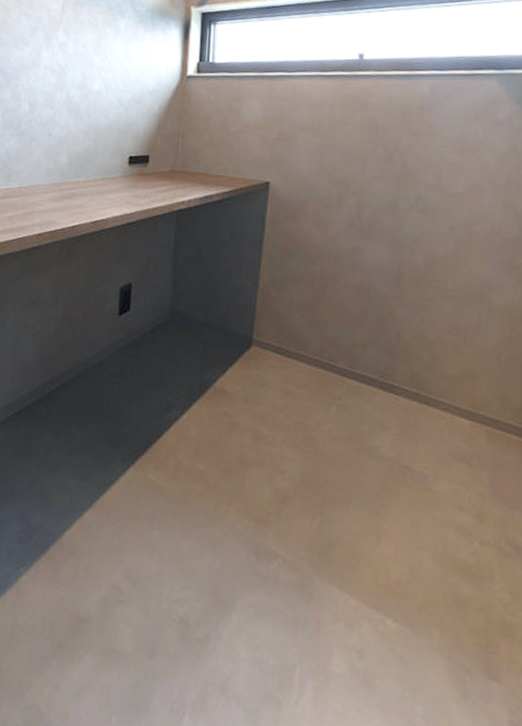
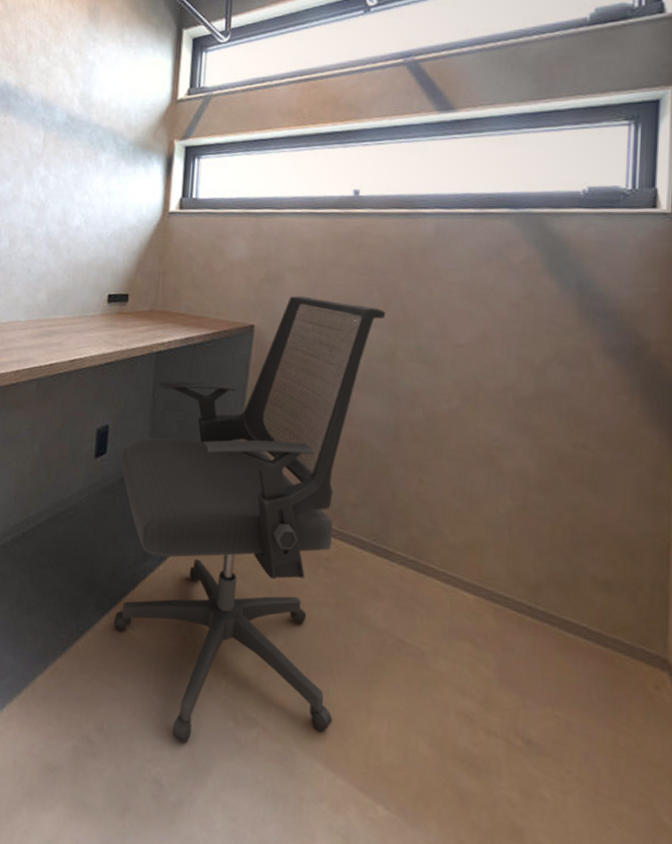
office chair: none [139,153,389,583] -> present [113,295,386,744]

